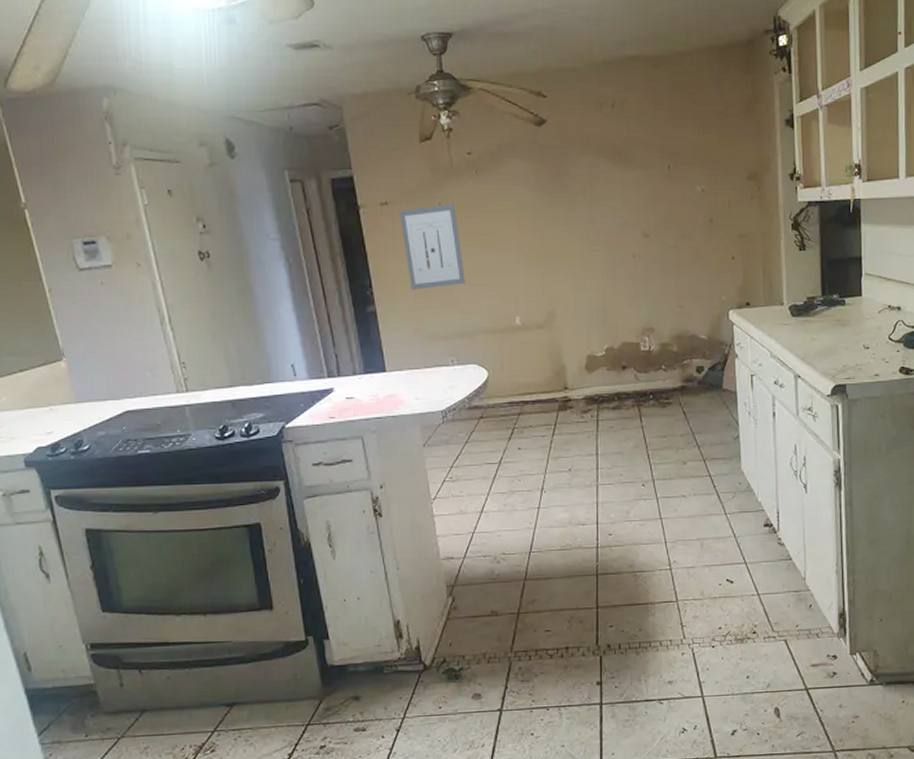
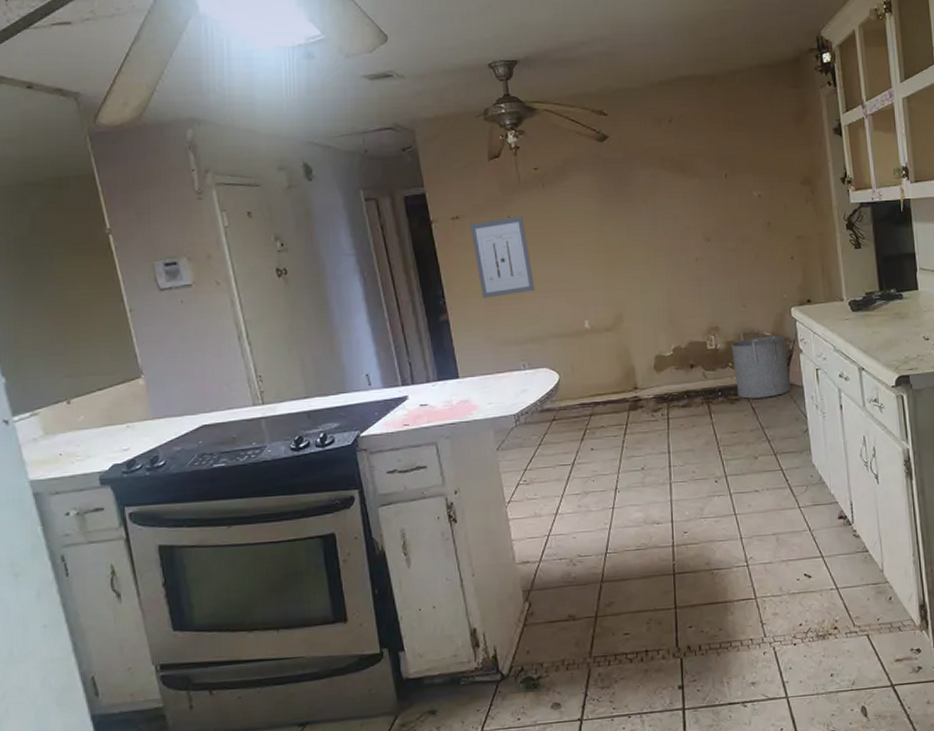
bucket: none [665,332,723,403] -> present [731,330,790,399]

